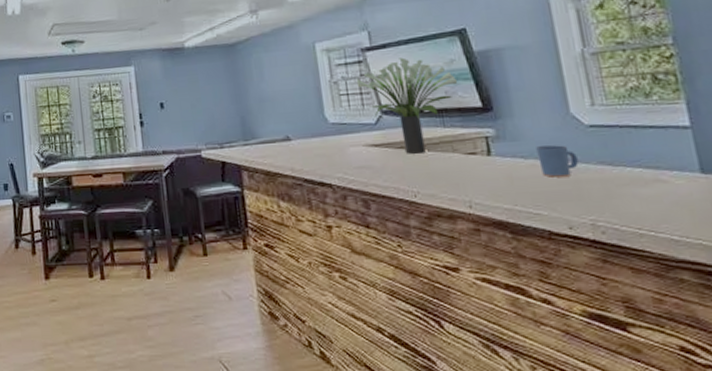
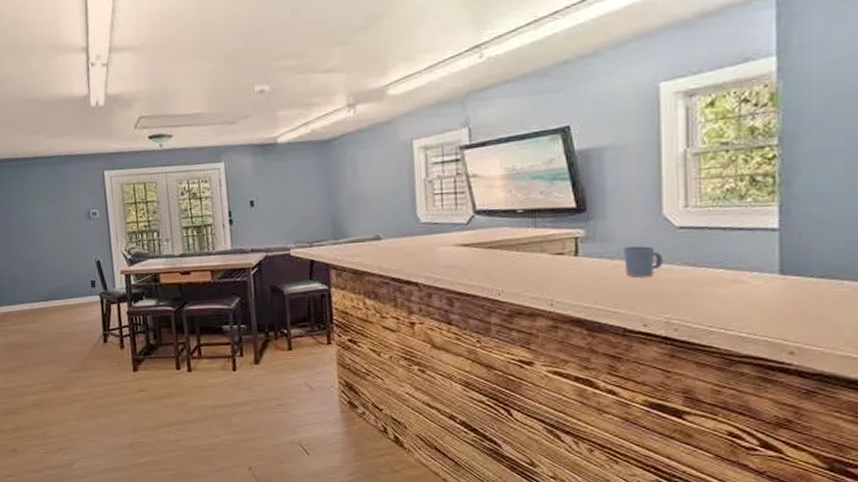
flower arrangement: present [356,57,458,154] -> none [452,156,555,254]

